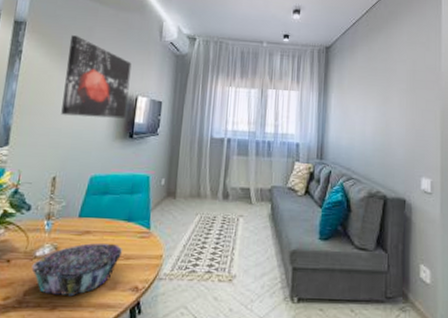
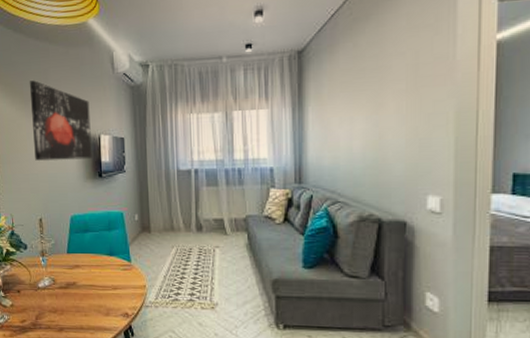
decorative bowl: present [31,243,123,297] -> none [37,276,110,321]

